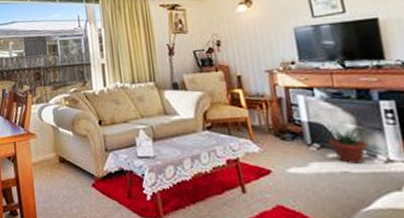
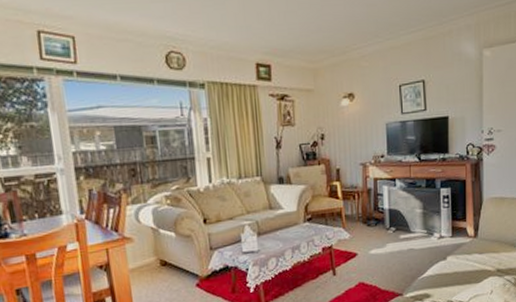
potted plant: present [325,124,369,164] -> none [401,210,430,242]

